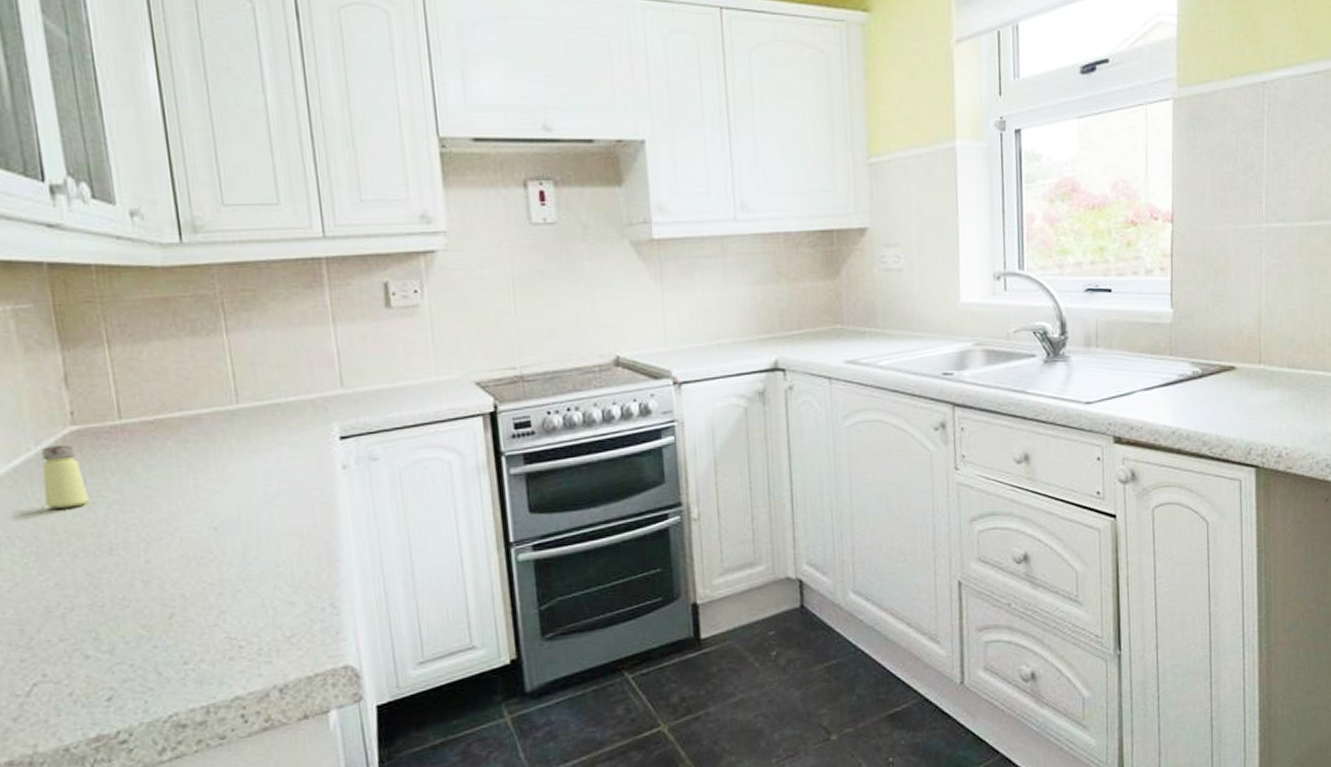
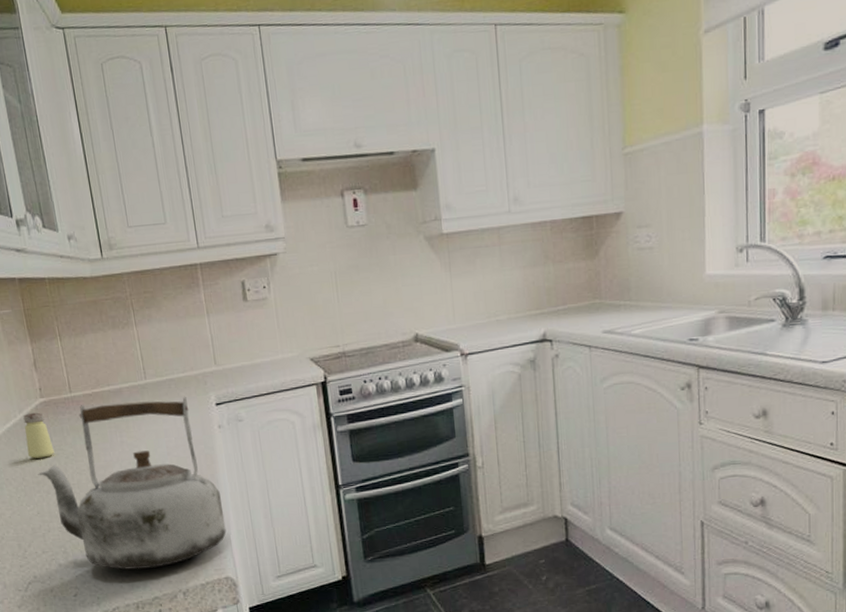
kettle: none [59,426,348,661] -> present [38,396,227,570]

